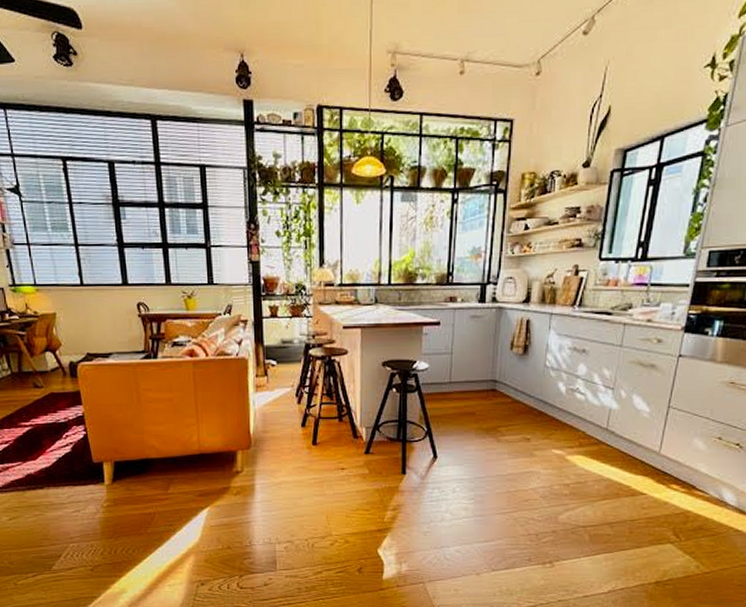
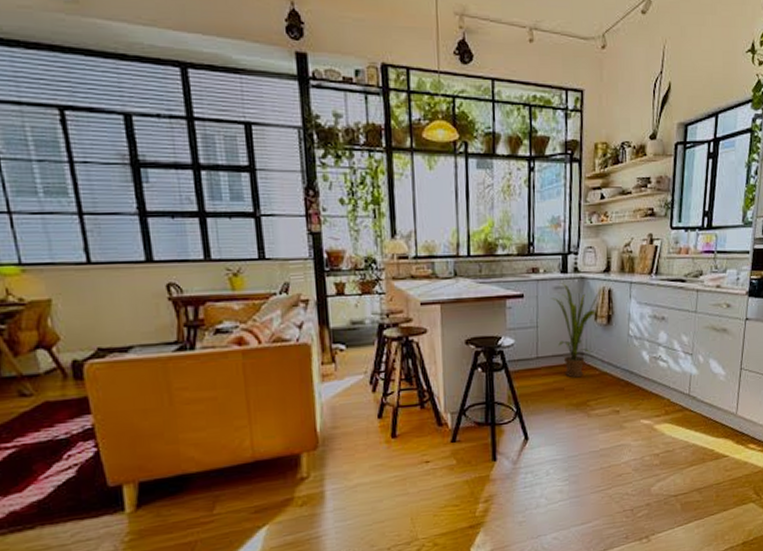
house plant: none [467,312,524,404] -> present [551,283,605,378]

